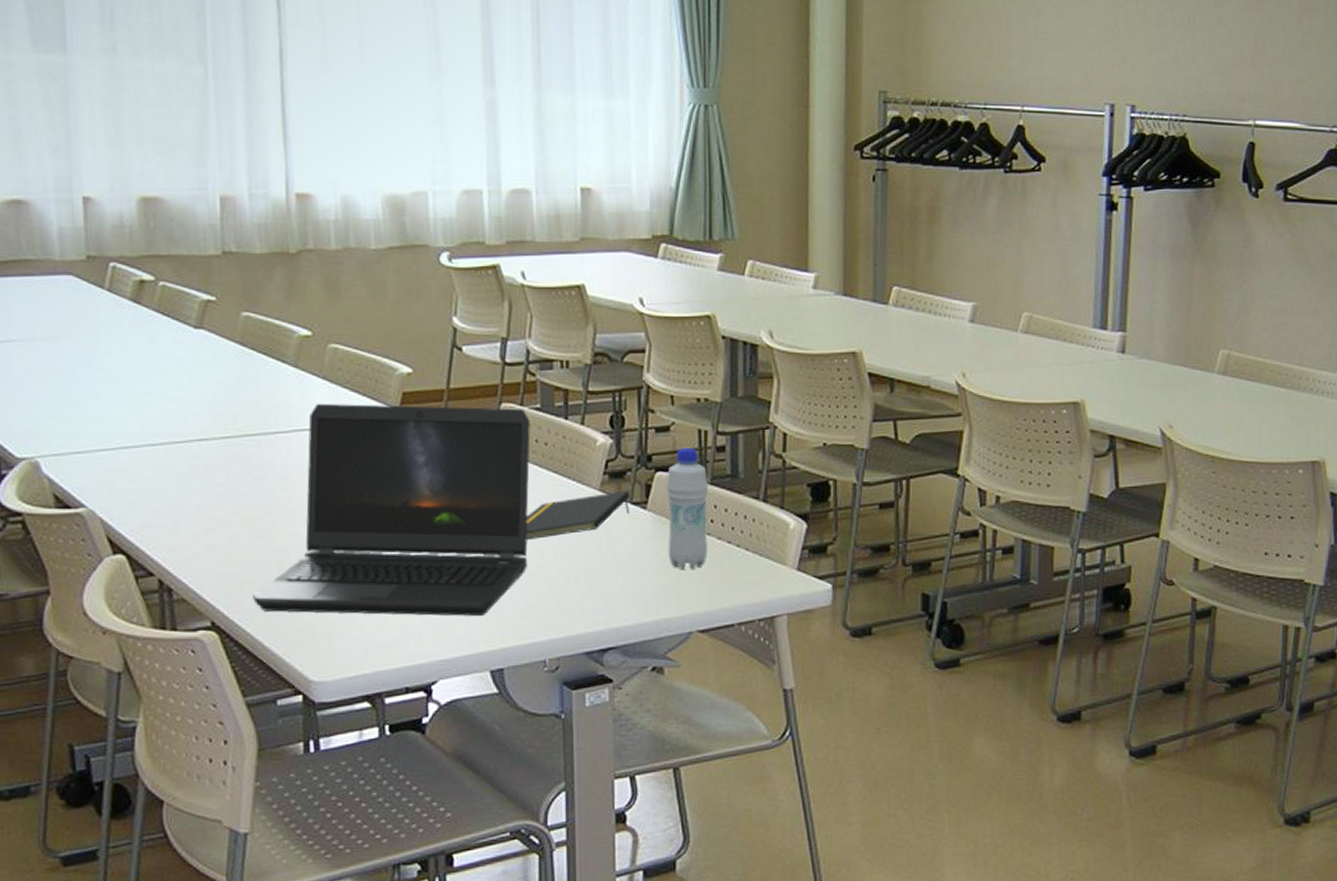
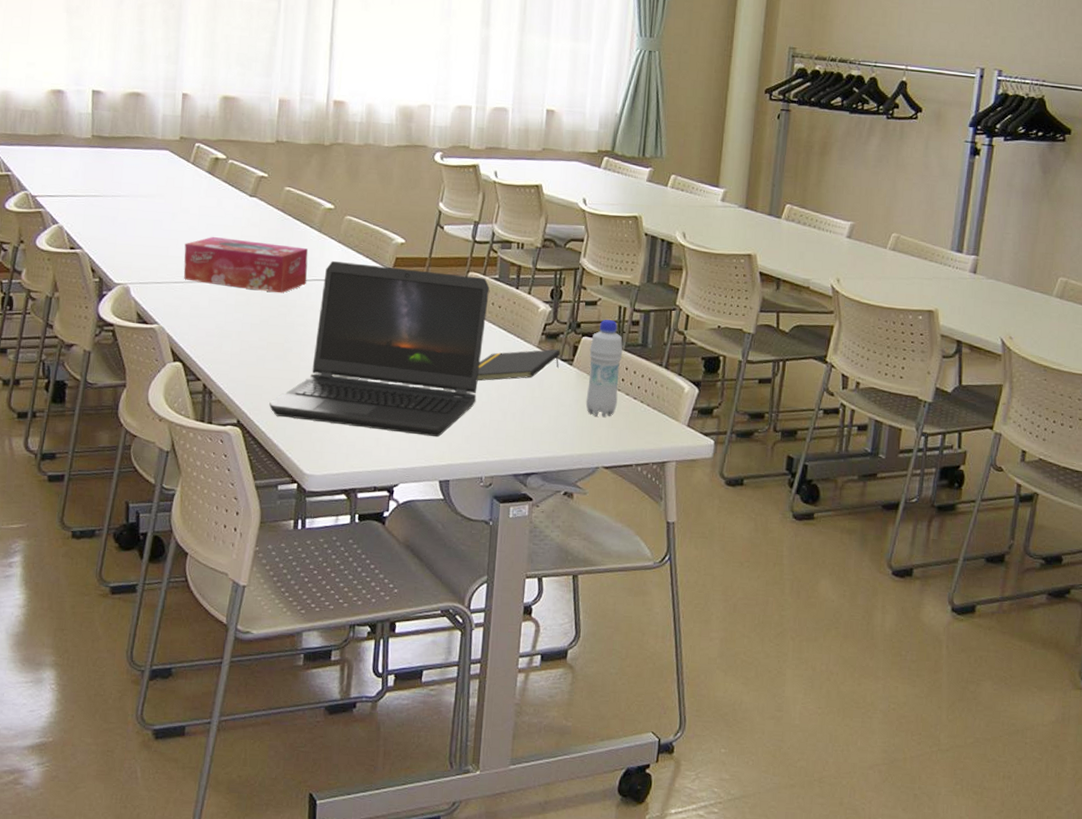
tissue box: none [110,385,286,452] -> present [183,237,308,294]

